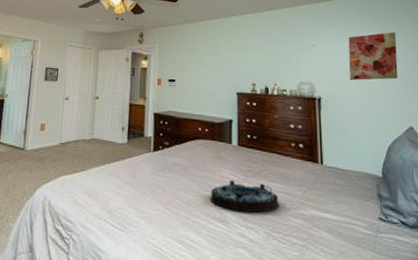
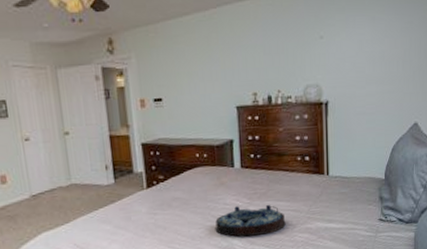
wall art: present [348,32,398,80] -> none [358,12,410,76]

